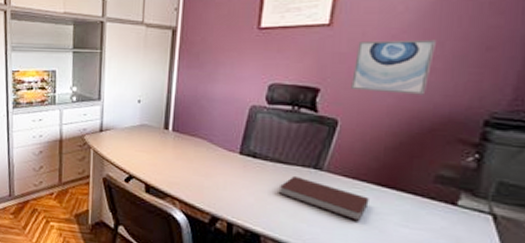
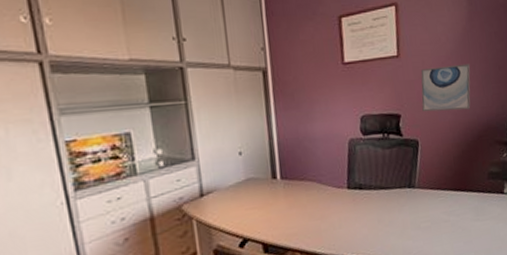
notebook: present [278,175,369,221] -> none [385,198,452,226]

